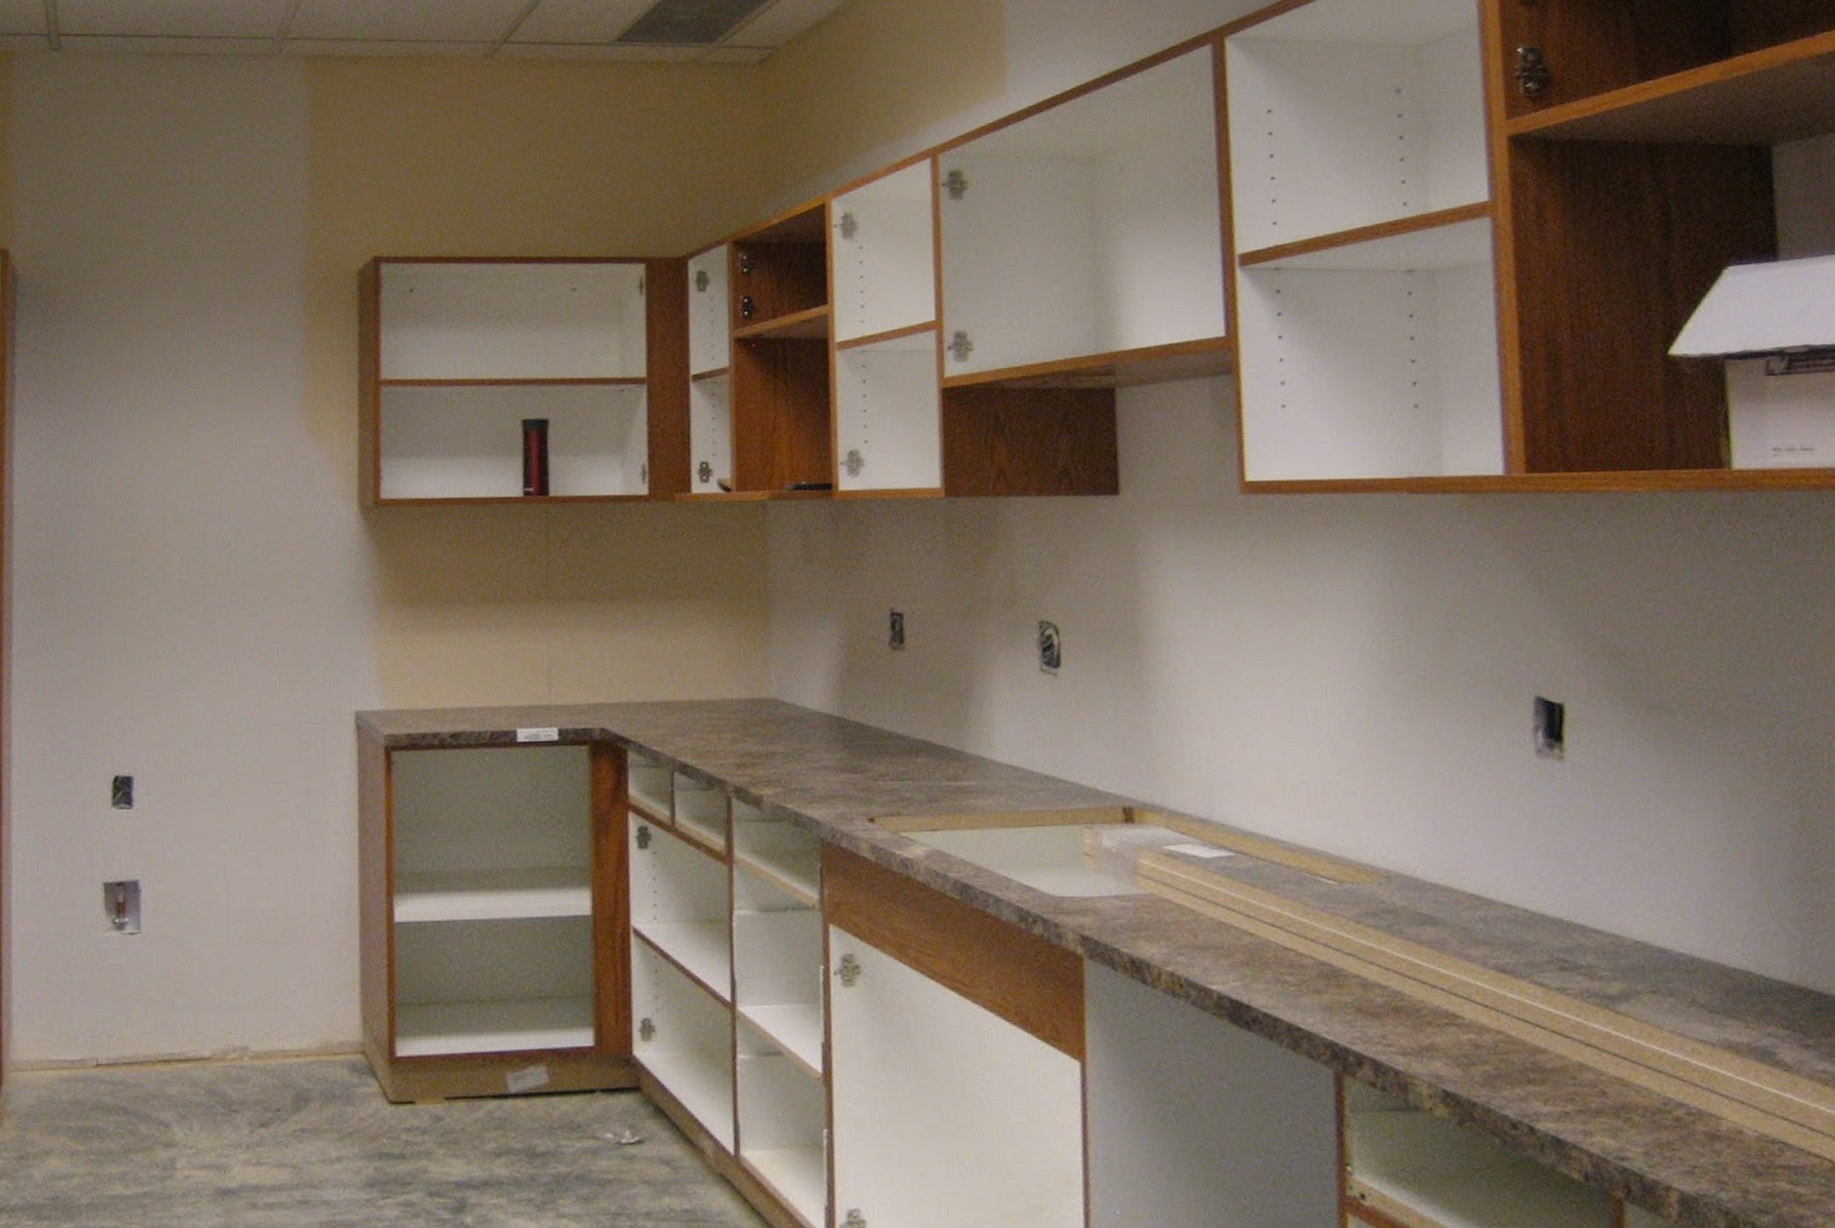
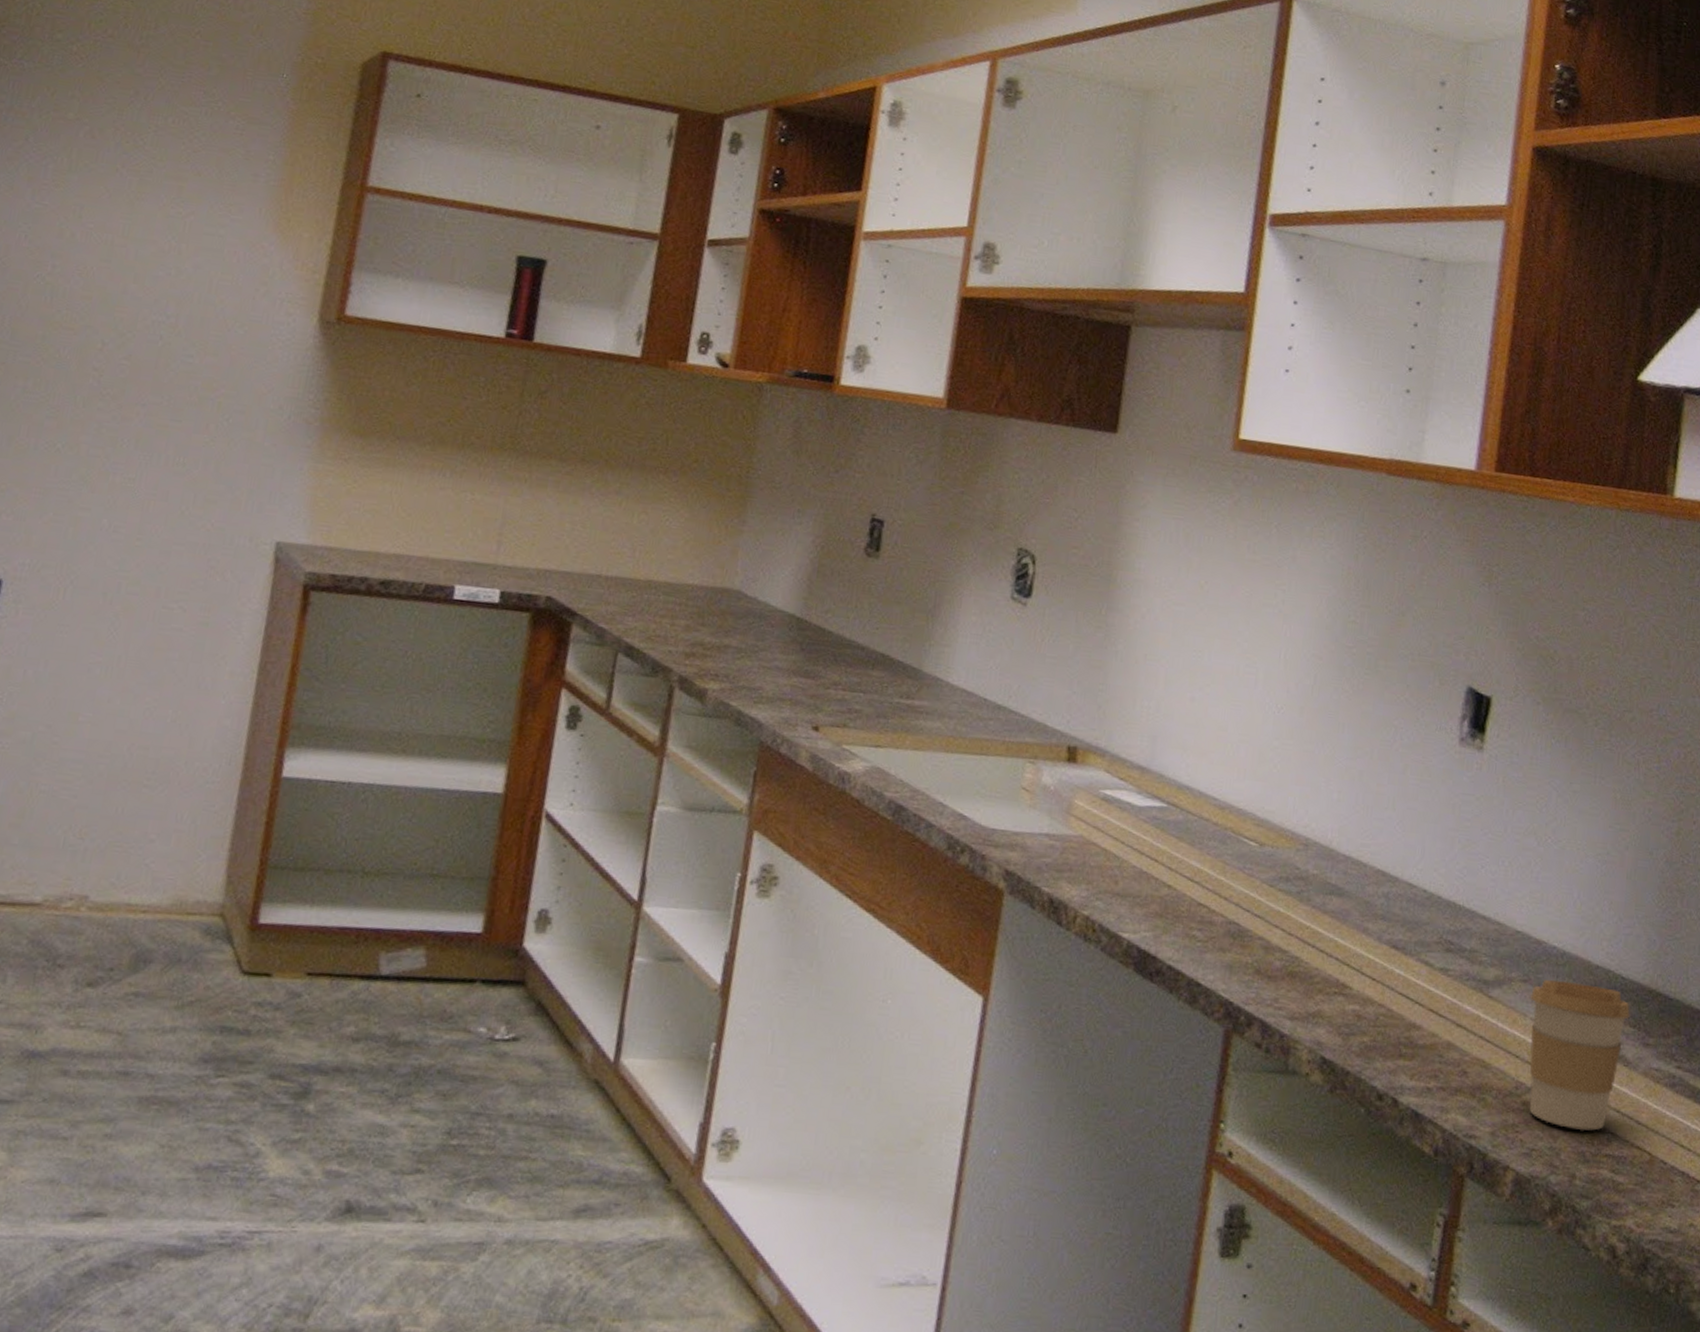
coffee cup: none [1663,989,1781,1143] -> present [1529,980,1630,1131]

